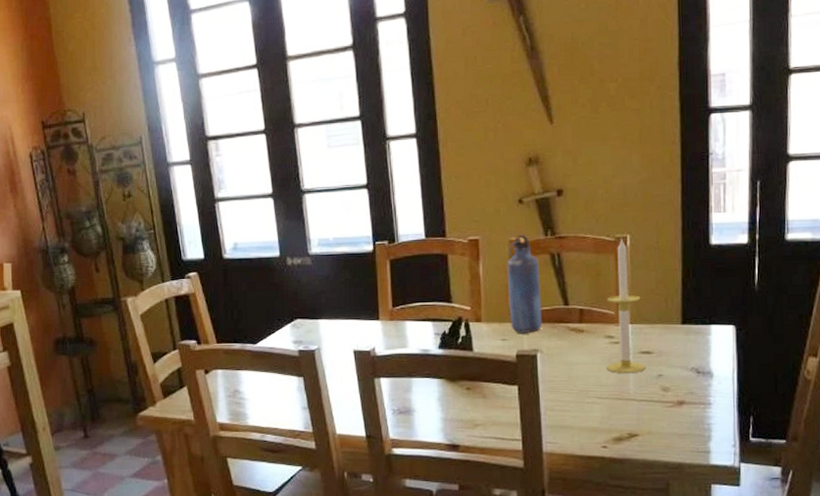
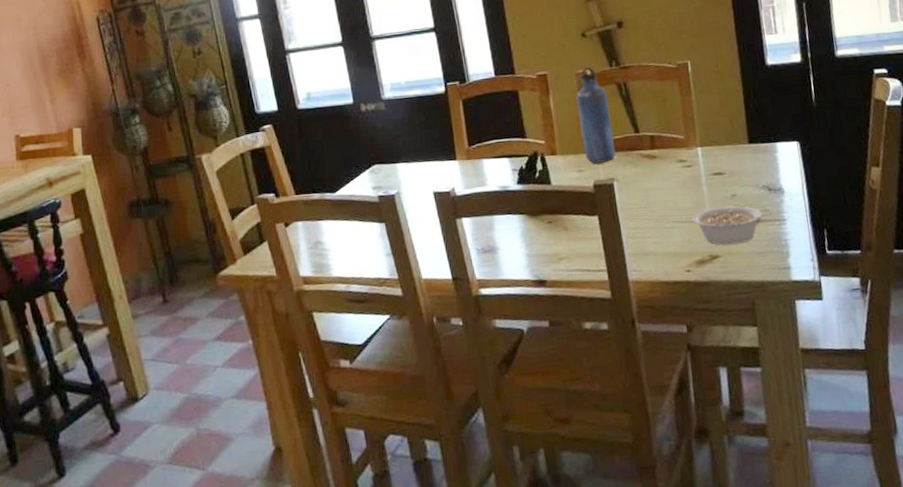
candle: present [607,238,645,374] -> none [675,64,719,196]
legume: none [614,386,698,424] -> present [692,206,772,245]

